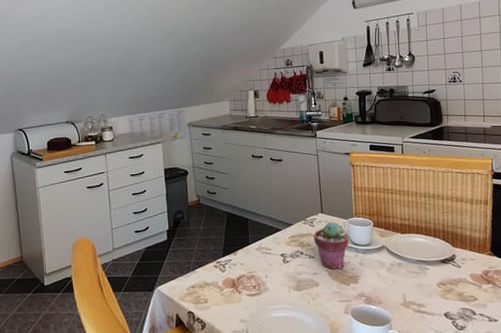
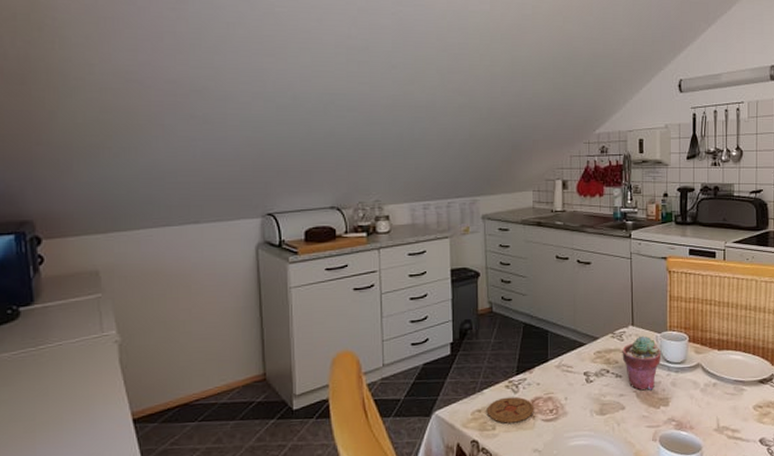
coaster: none [200,275,240,298] -> present [488,396,535,424]

